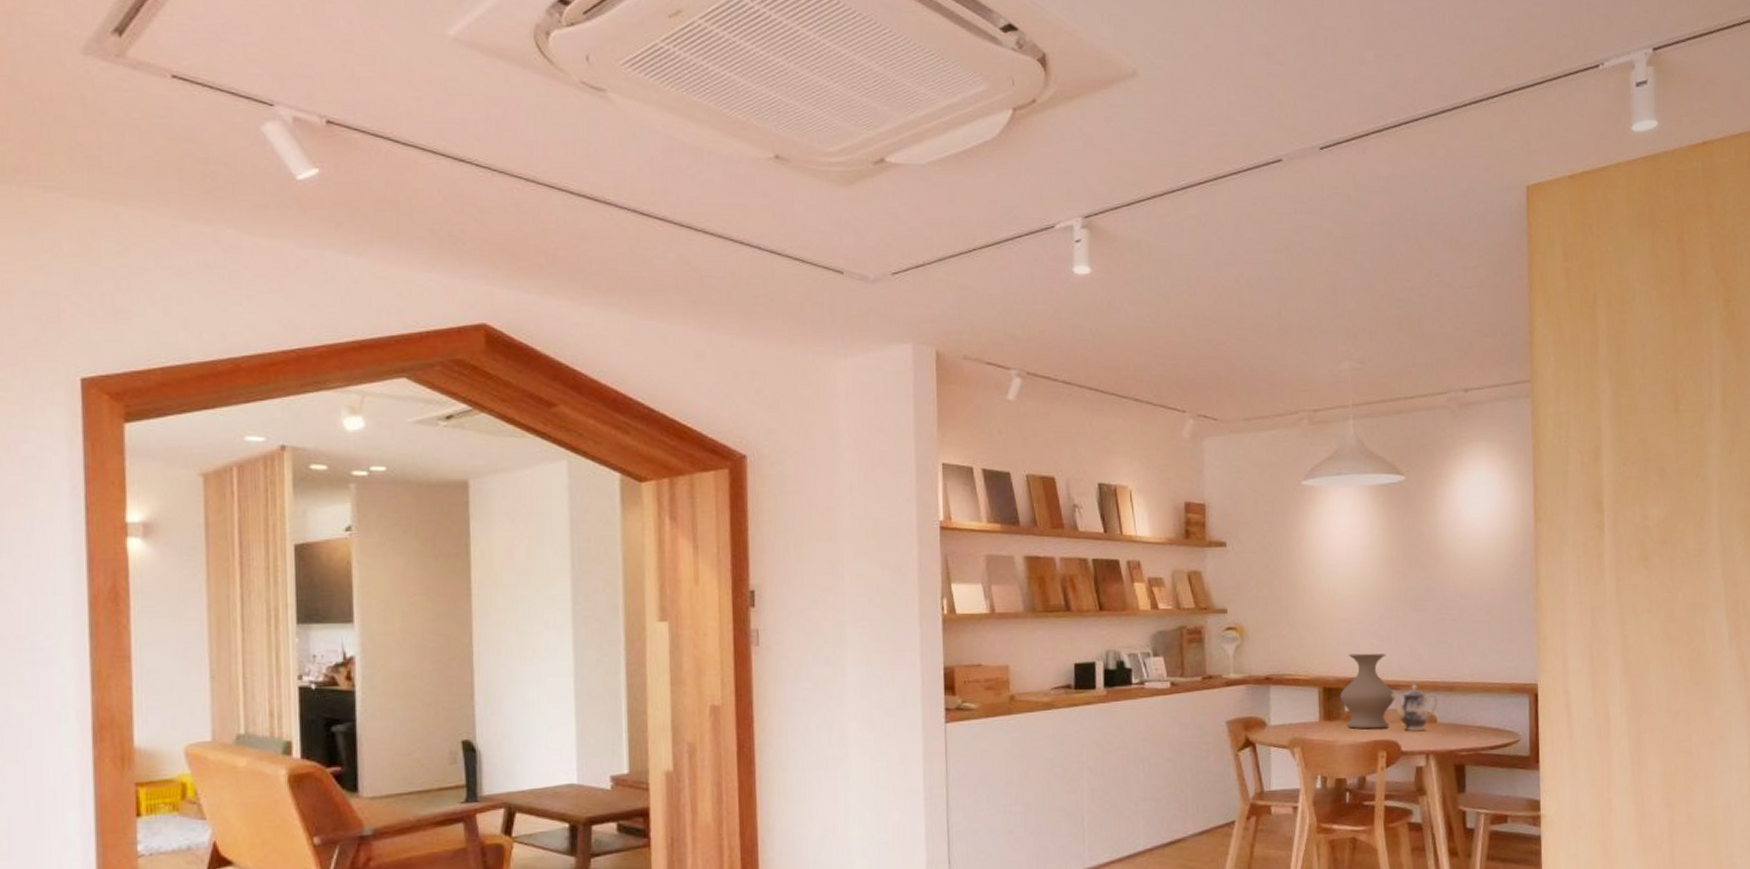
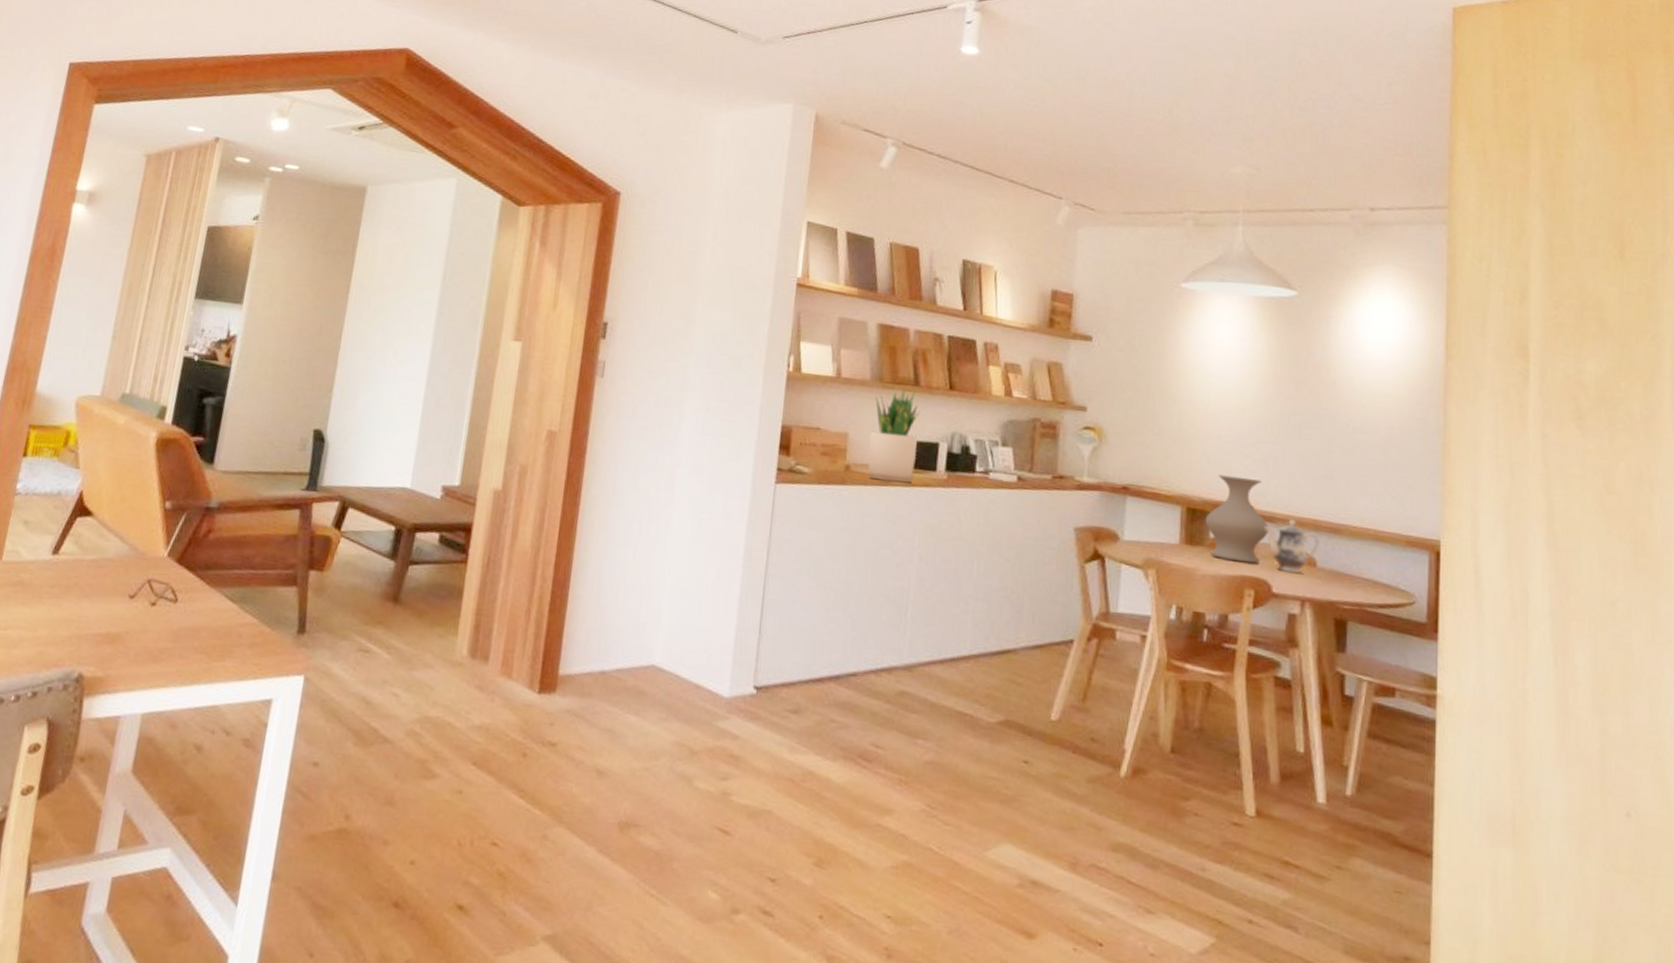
planter: none [1029,615,1075,705] -> present [868,388,920,483]

